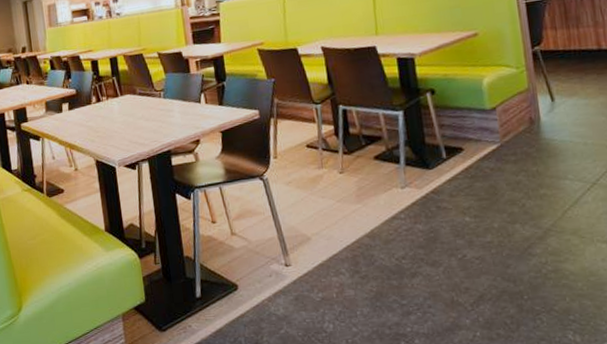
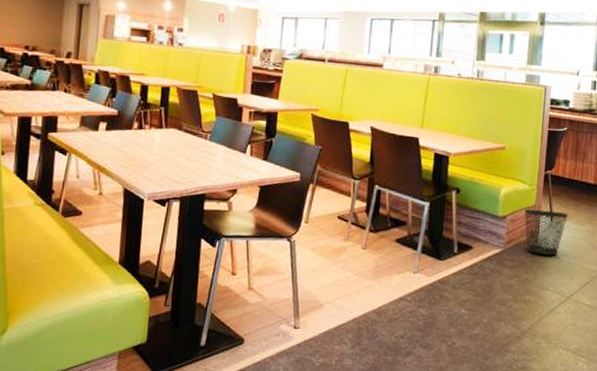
wastebasket: none [517,89,573,142] -> present [524,209,568,256]

